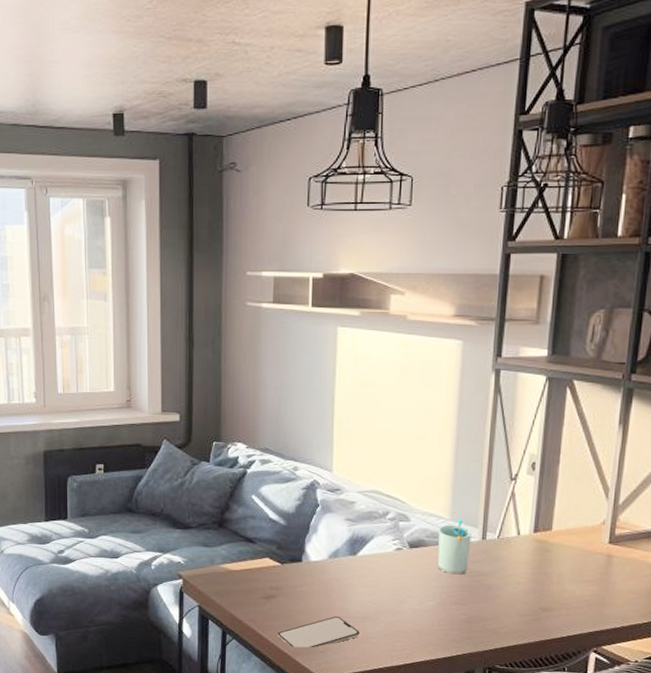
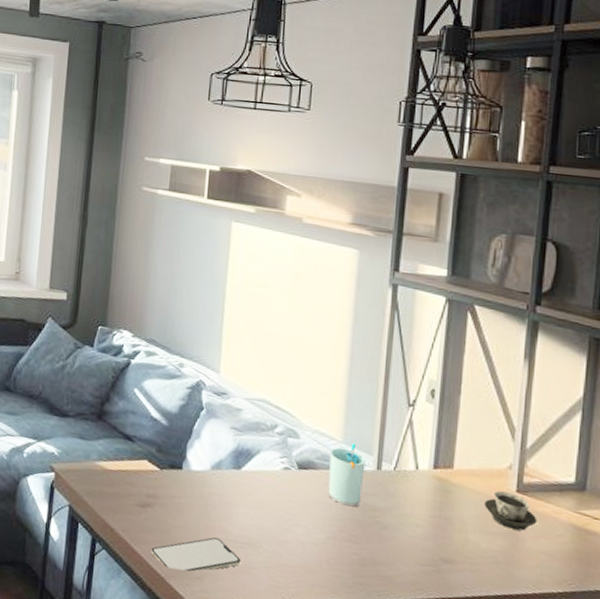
cup: none [579,543,627,576] -> present [484,490,538,531]

